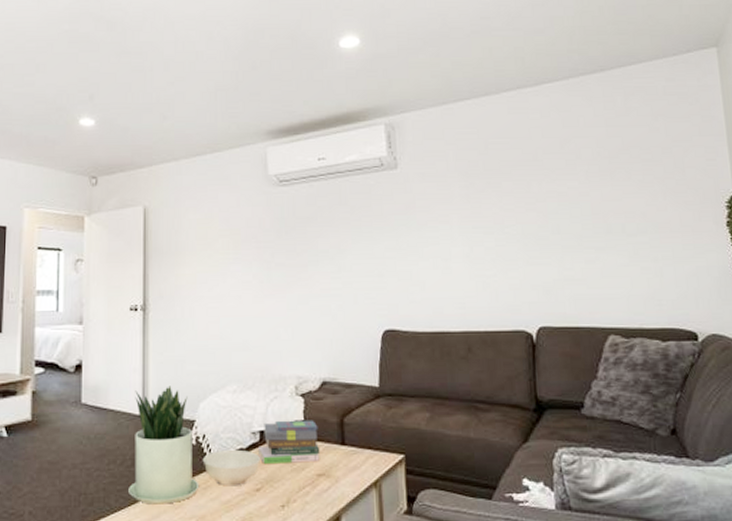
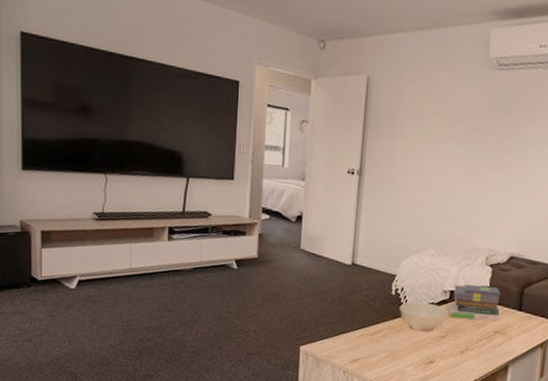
planter: present [129,386,200,505] -> none [335,243,395,339]

